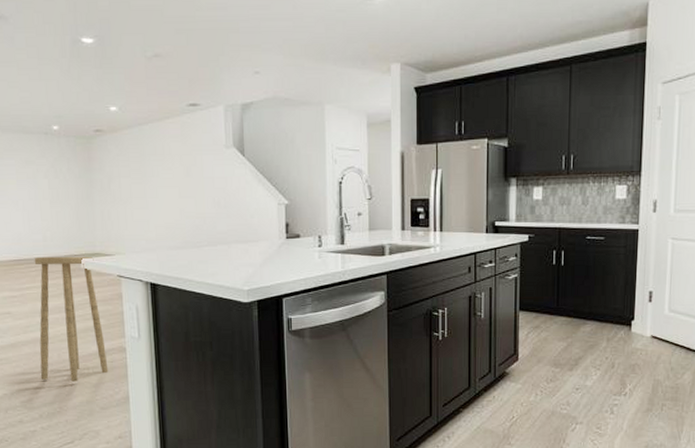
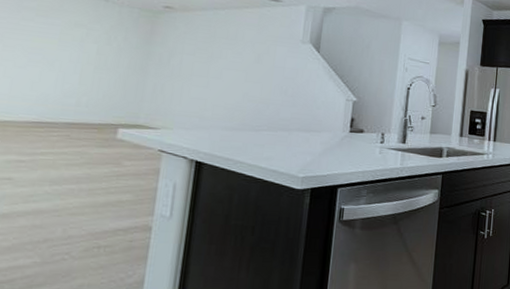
stool: present [34,256,109,382] -> none [32,121,134,261]

